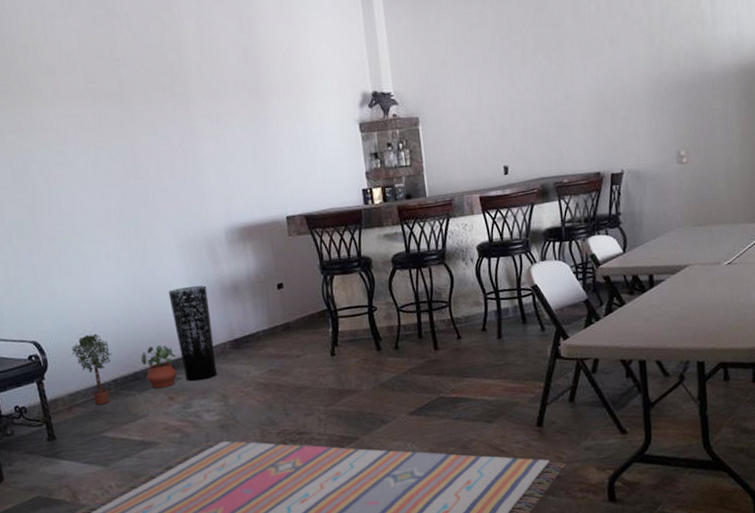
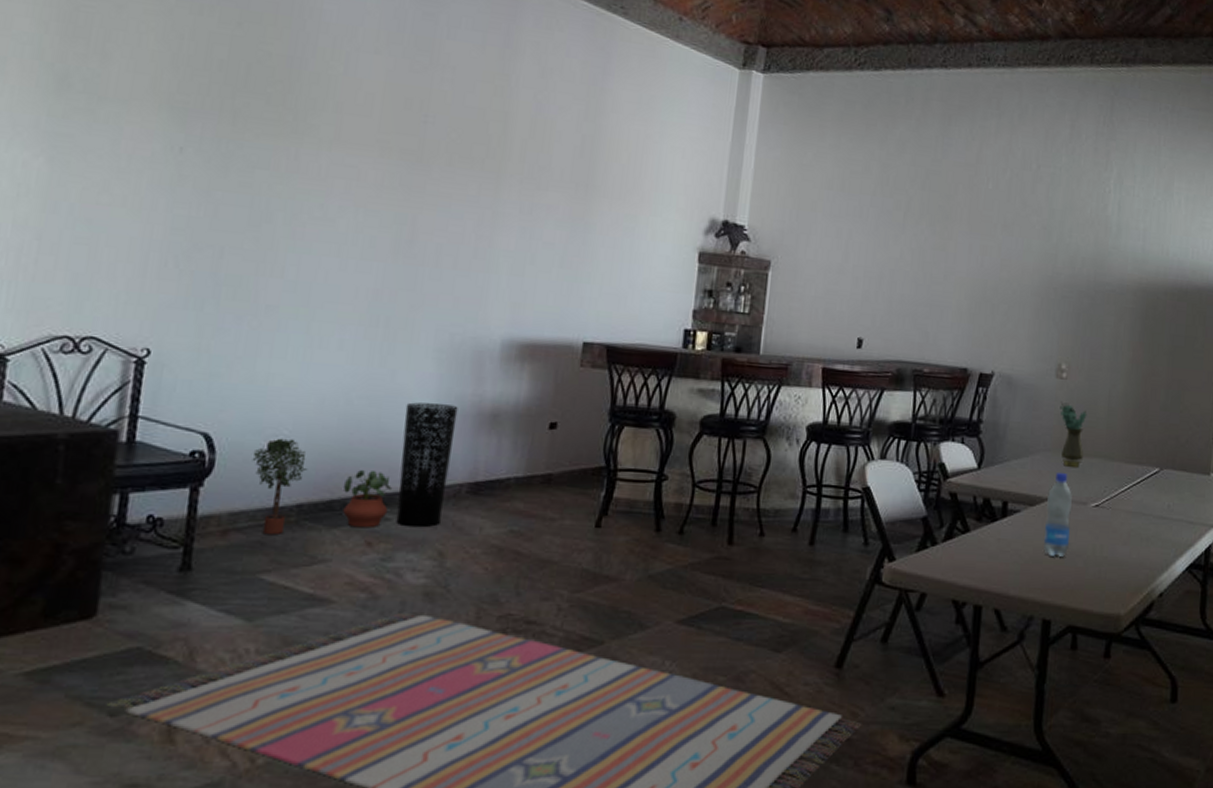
vase: none [685,182,711,237] -> present [1060,401,1087,469]
bottle: none [686,241,710,312] -> present [1043,472,1073,558]

